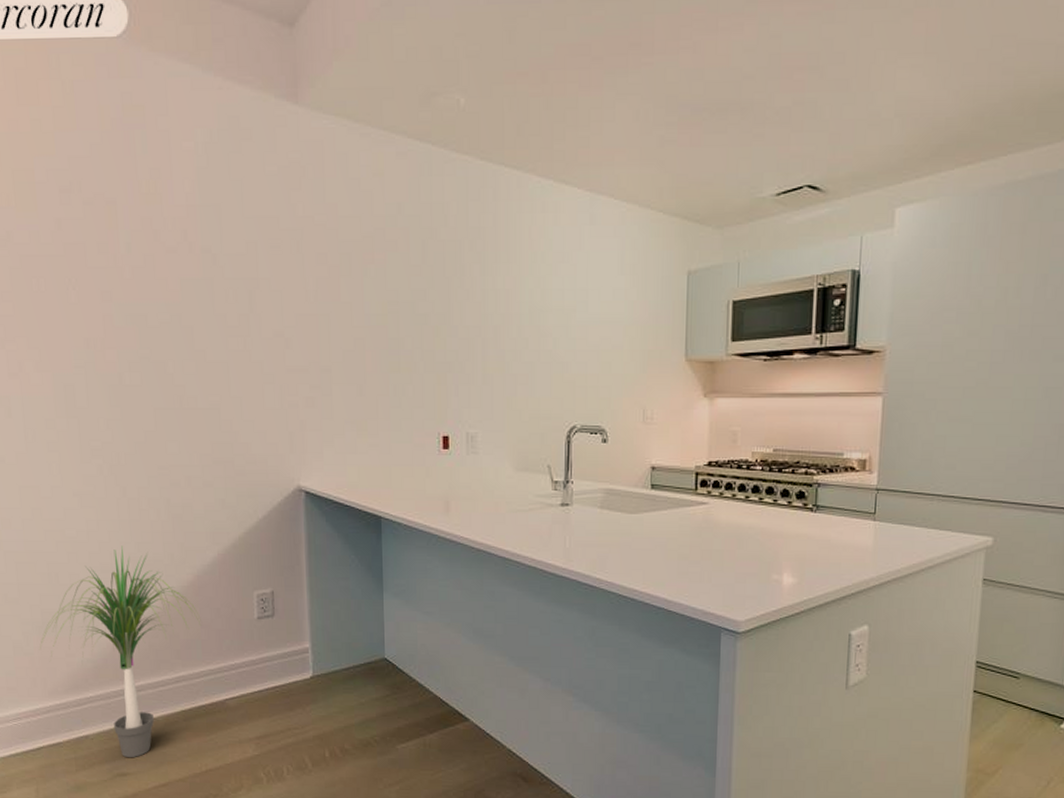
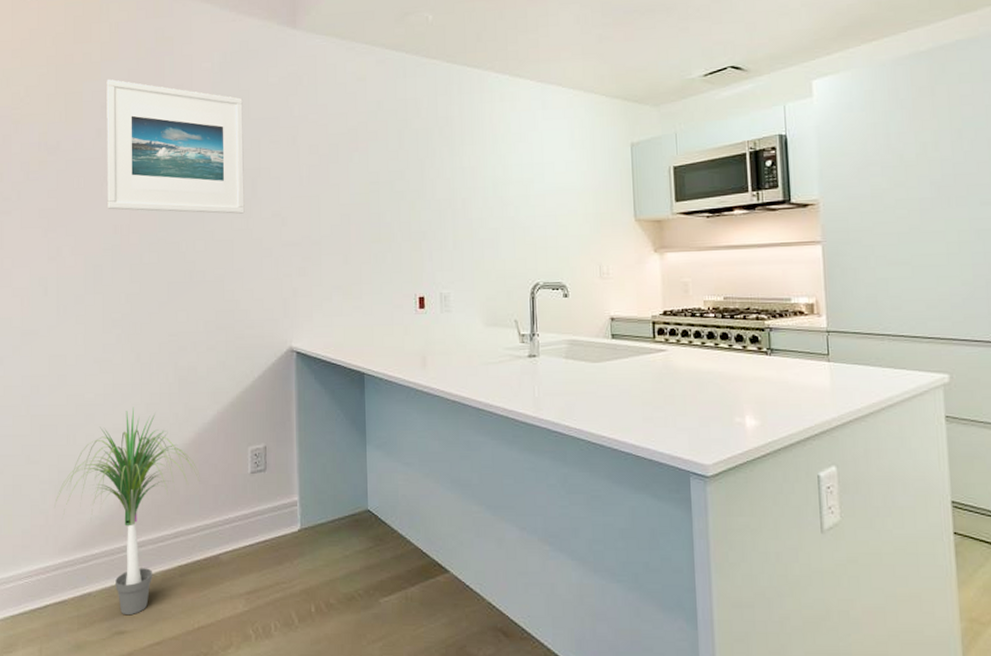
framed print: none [63,156,241,332] -> present [106,79,245,214]

